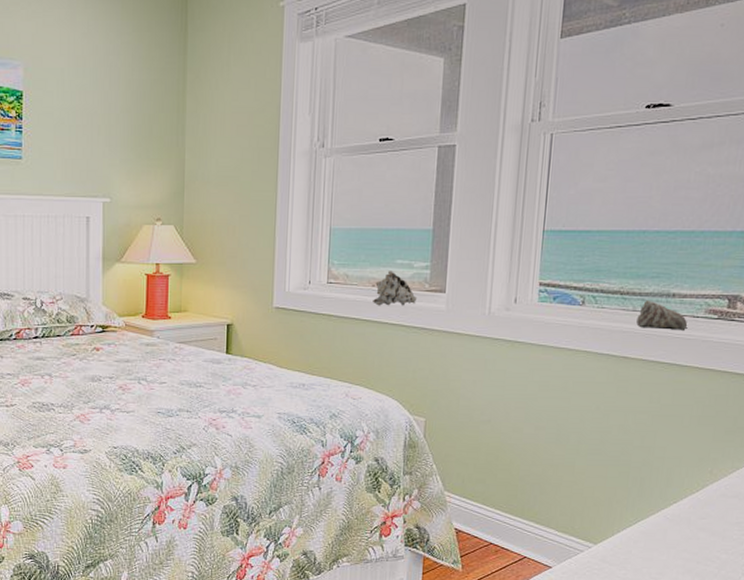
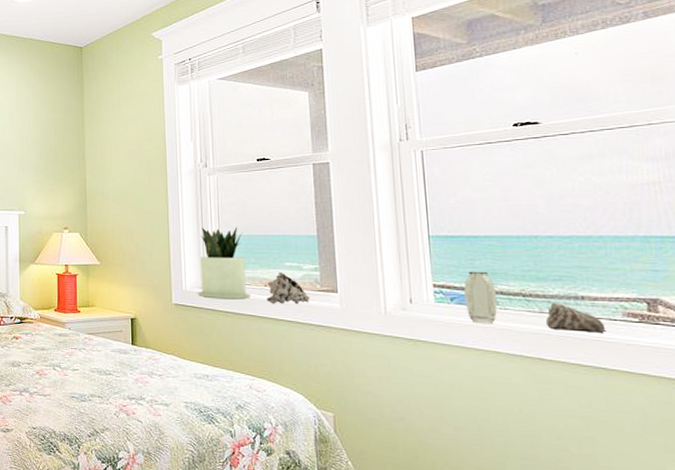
planter: none [300,219,358,302] -> present [197,227,252,300]
vase: none [566,268,598,323] -> present [464,271,498,324]

